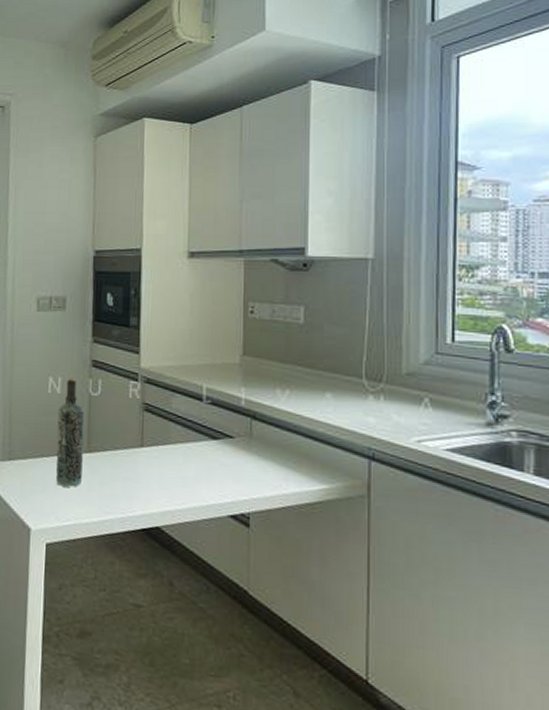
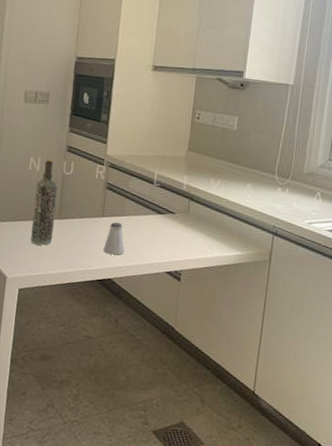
saltshaker: none [145,453,174,496] -> present [102,222,125,255]

